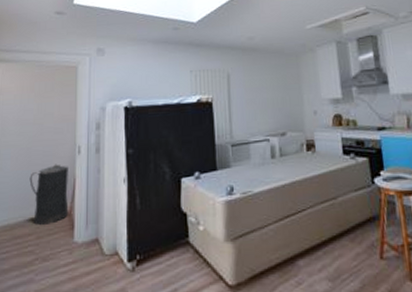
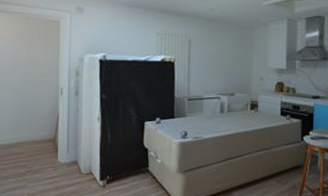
trash can: present [29,164,69,226] -> none [21,101,53,148]

